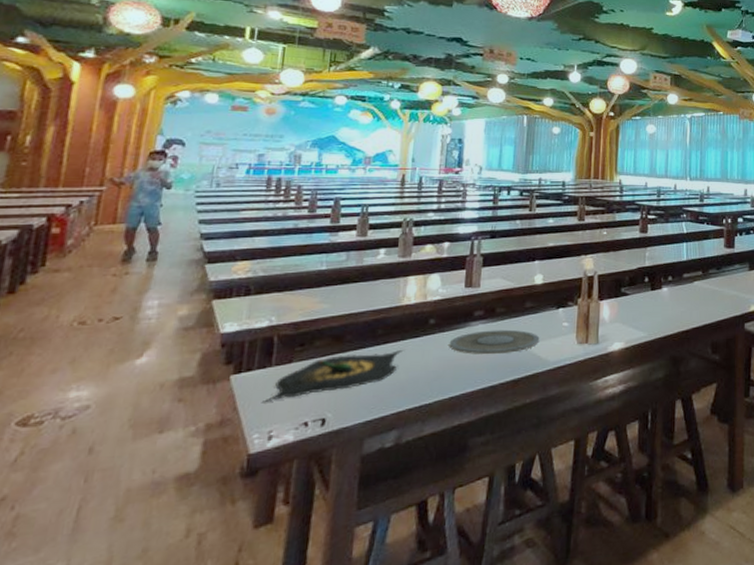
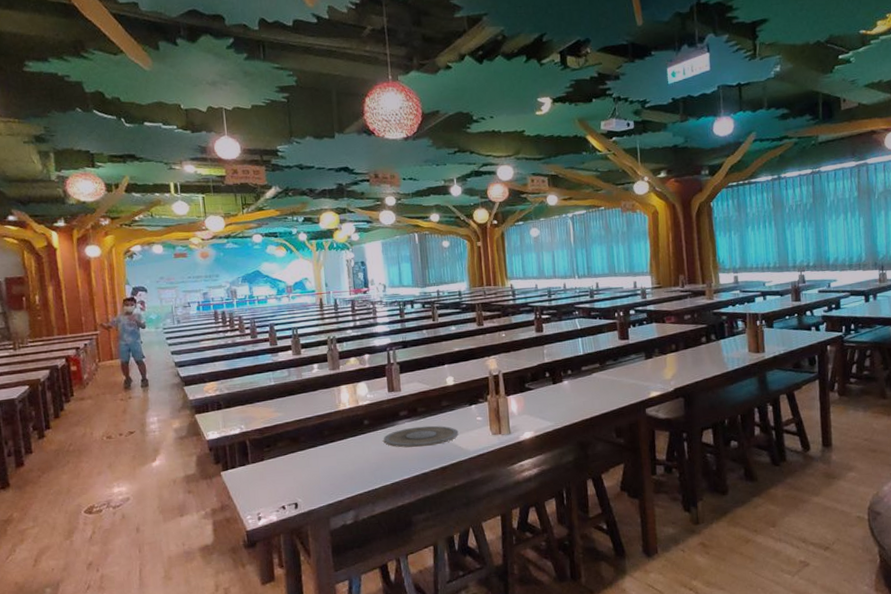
tequila: present [261,350,404,403] -> none [247,447,348,493]

